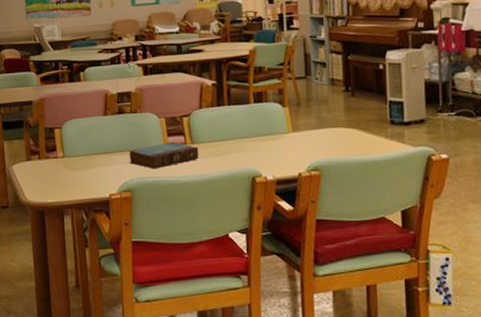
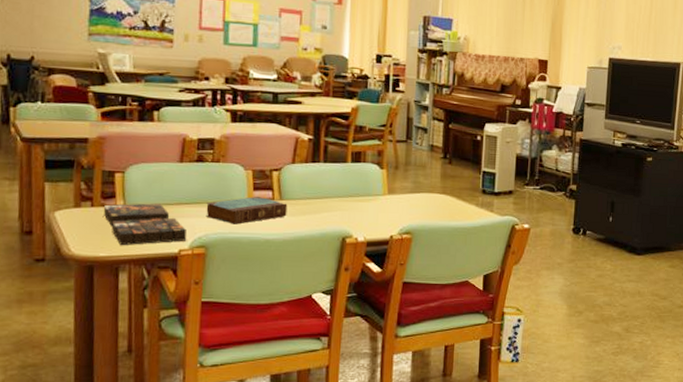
board game: none [48,153,116,192] -> present [103,203,187,245]

